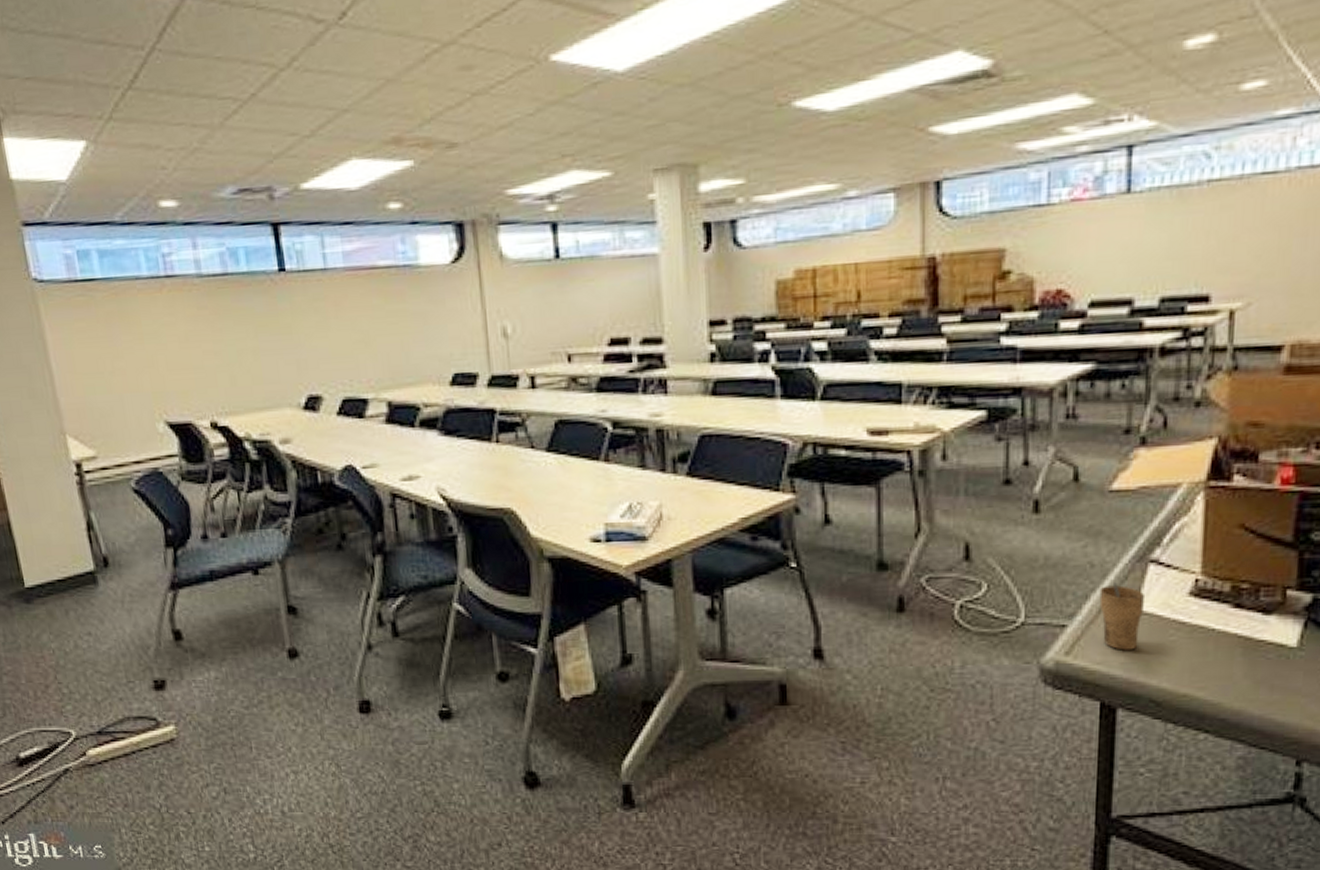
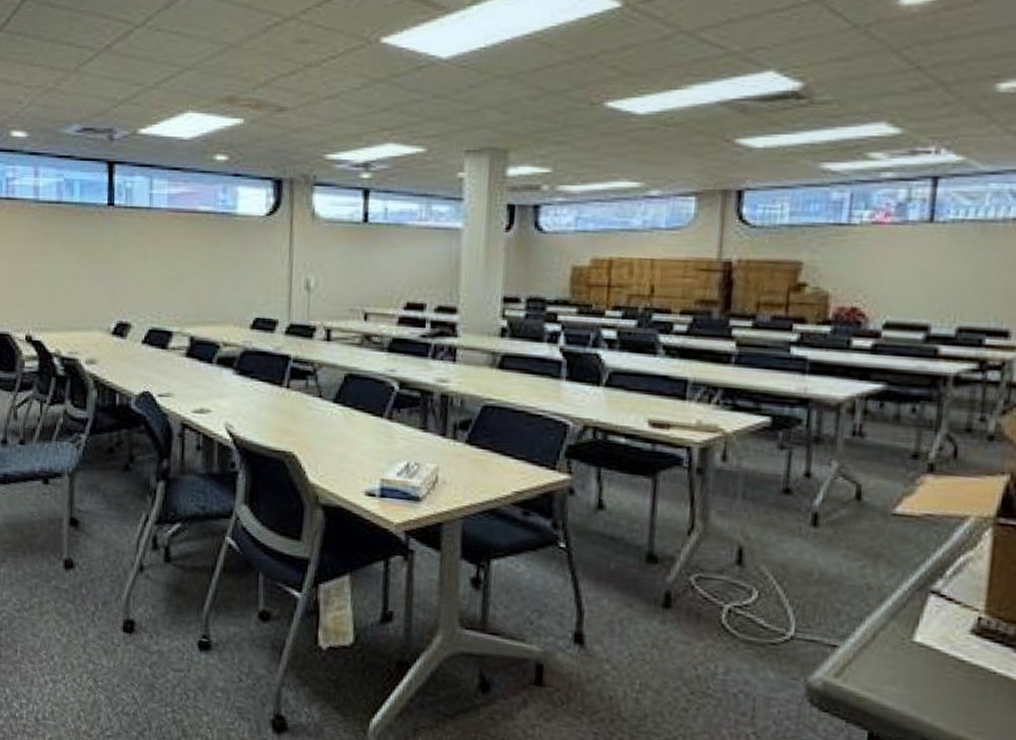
cup: present [1099,582,1146,650] -> none [874,608,924,682]

